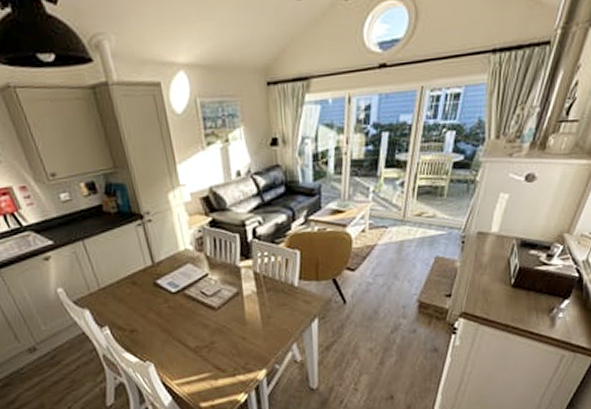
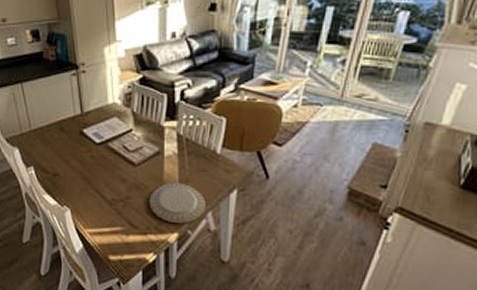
plate: none [233,320,290,360] -> present [149,182,206,223]

